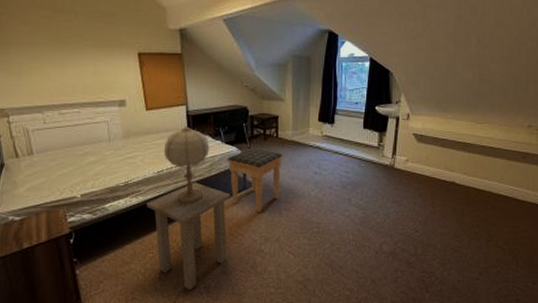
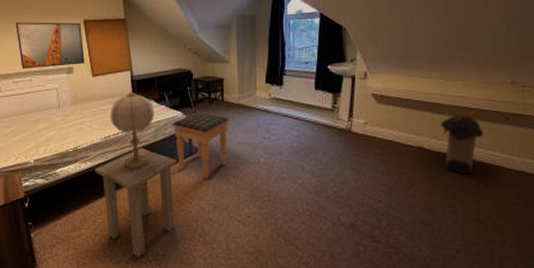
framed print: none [63,51,138,101] -> present [15,22,85,69]
laundry hamper: none [470,149,505,206] -> present [441,109,483,175]

